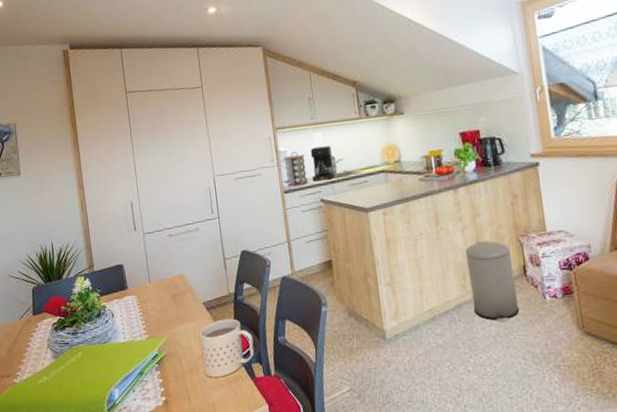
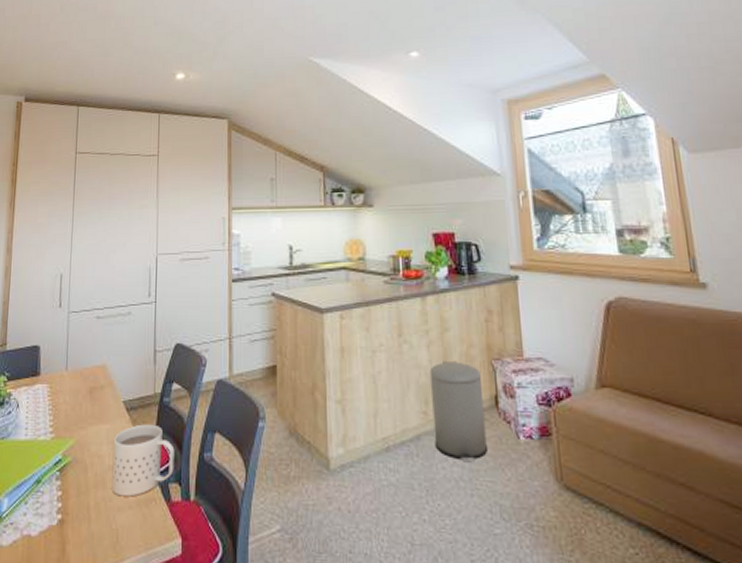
spice rack: present [284,151,309,187] -> none [236,235,261,275]
coffee maker: present [310,145,336,182] -> none [265,233,291,272]

